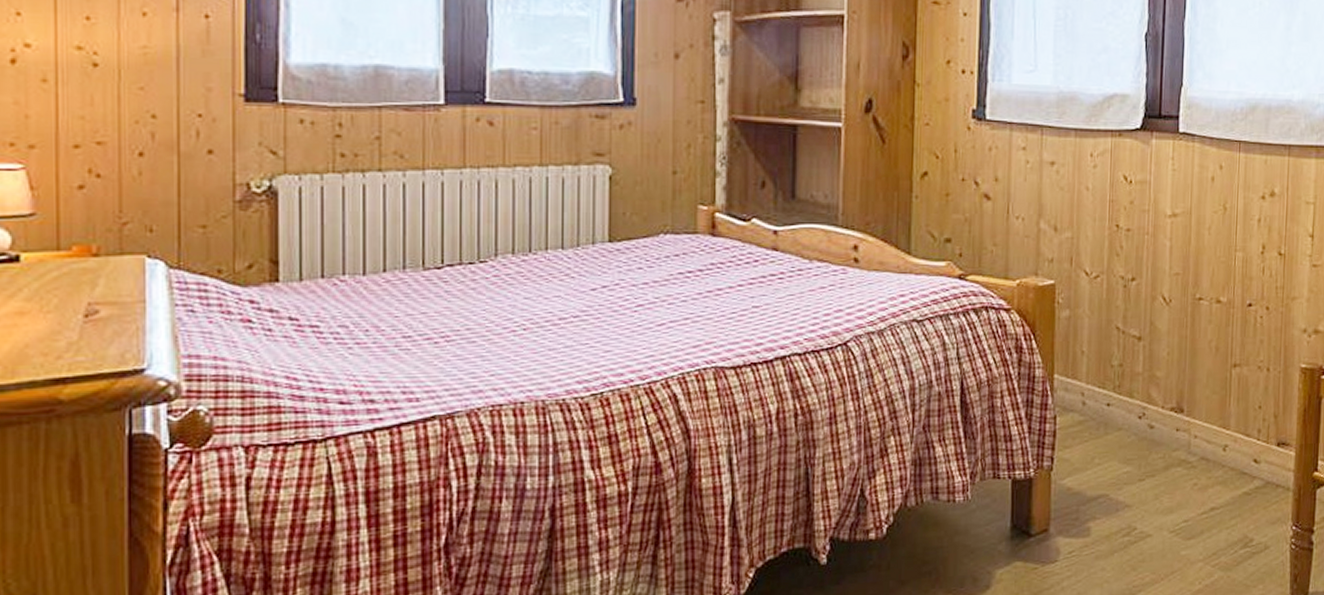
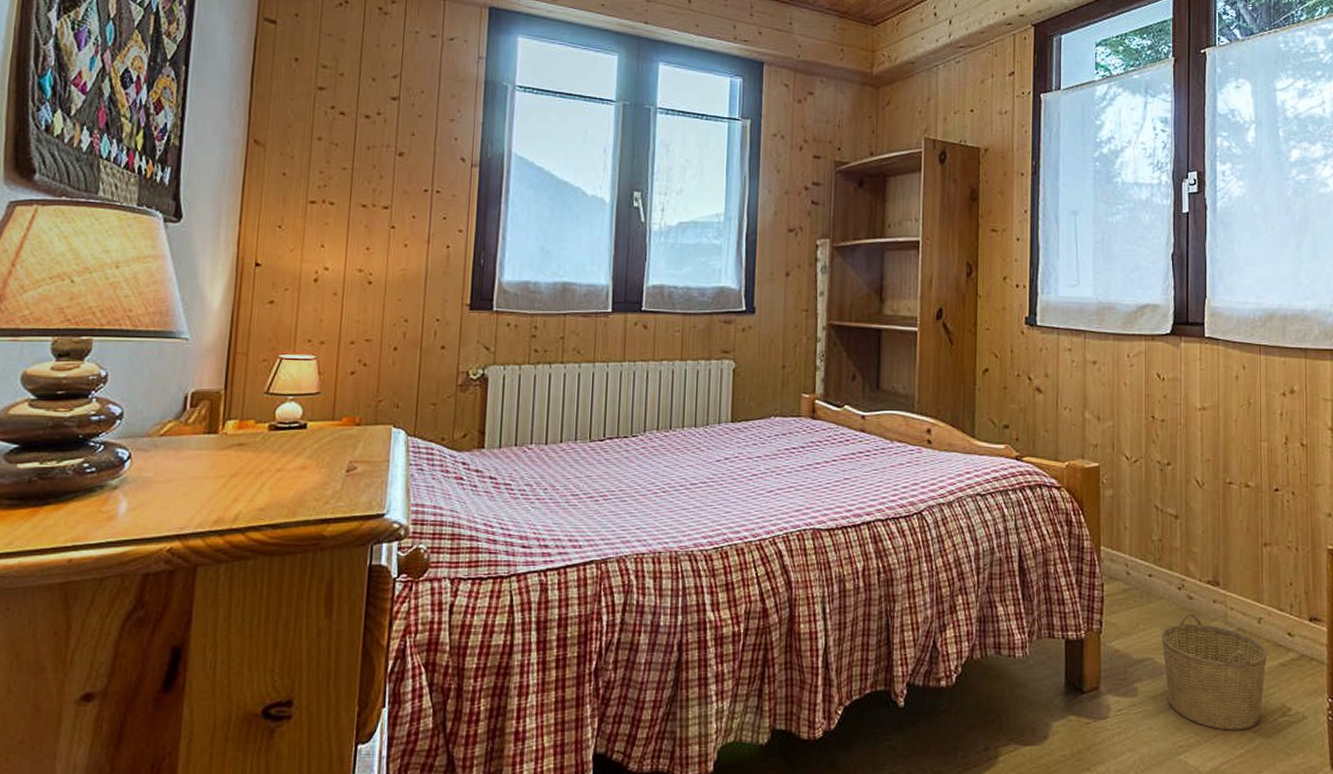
basket: none [1118,443,1232,566] -> present [1161,612,1268,730]

